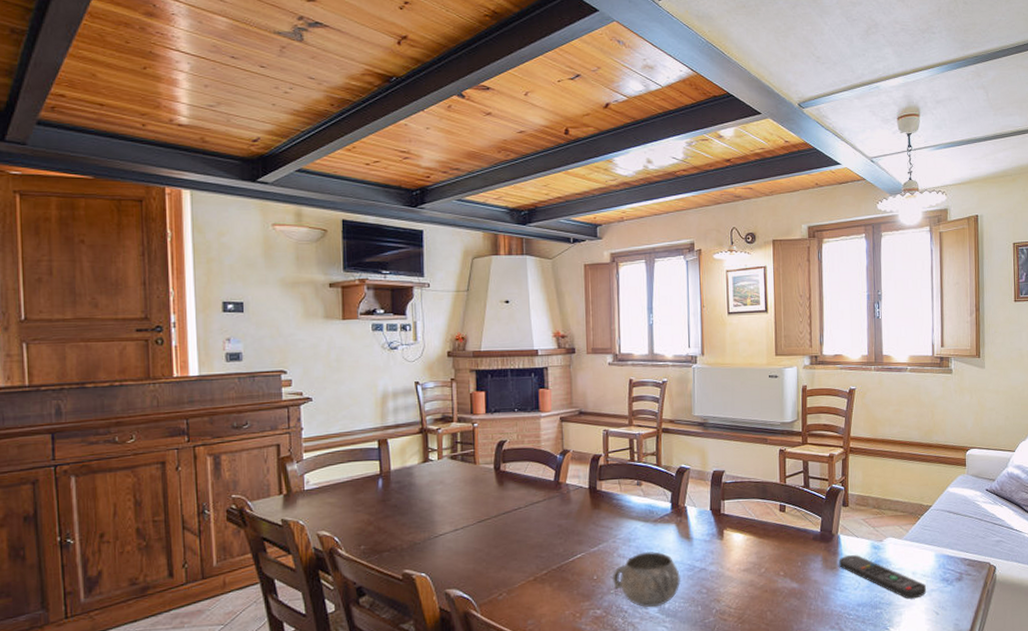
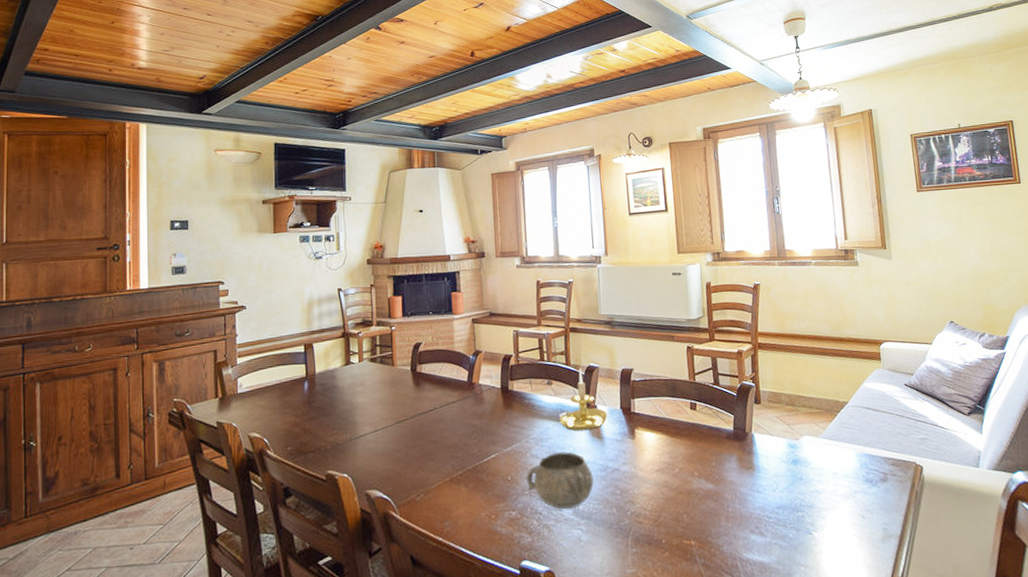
candle holder: none [648,470,697,532] -> present [559,369,608,431]
remote control: present [839,555,926,599] -> none [754,454,849,501]

